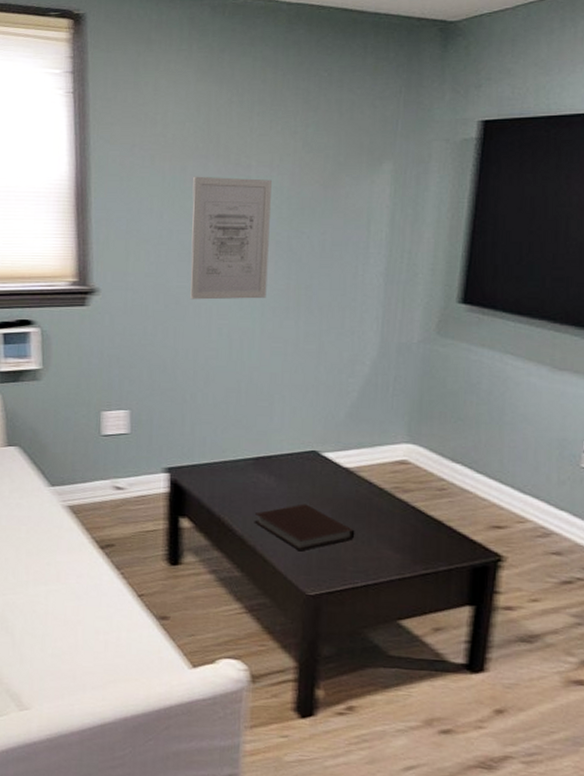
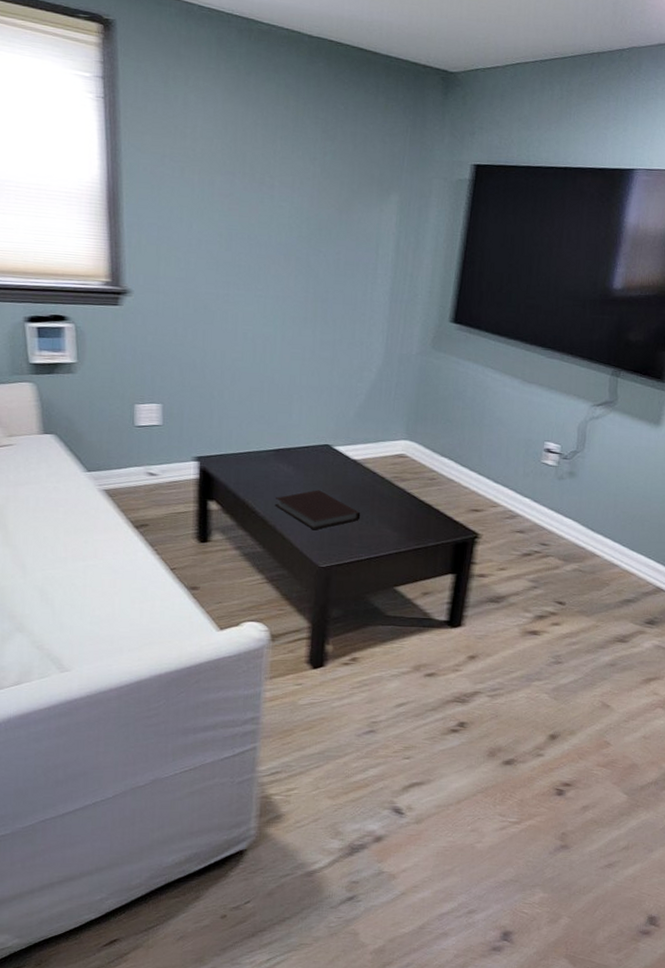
wall art: present [190,176,272,300] -> none [218,190,293,309]

